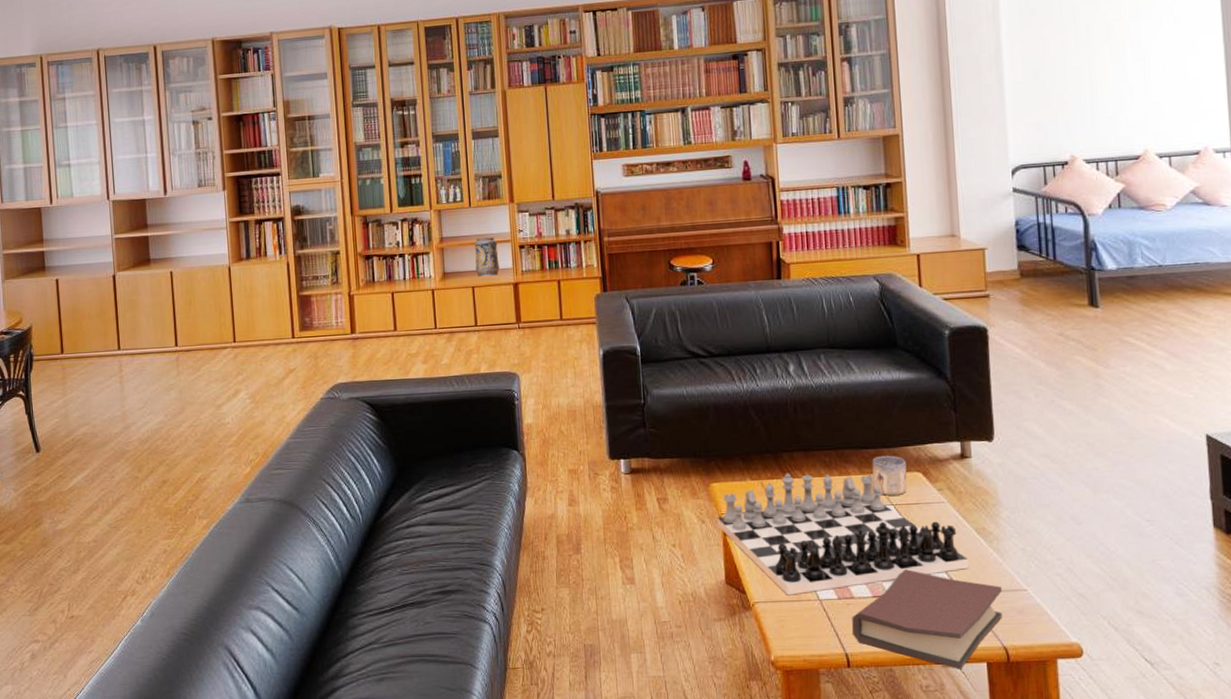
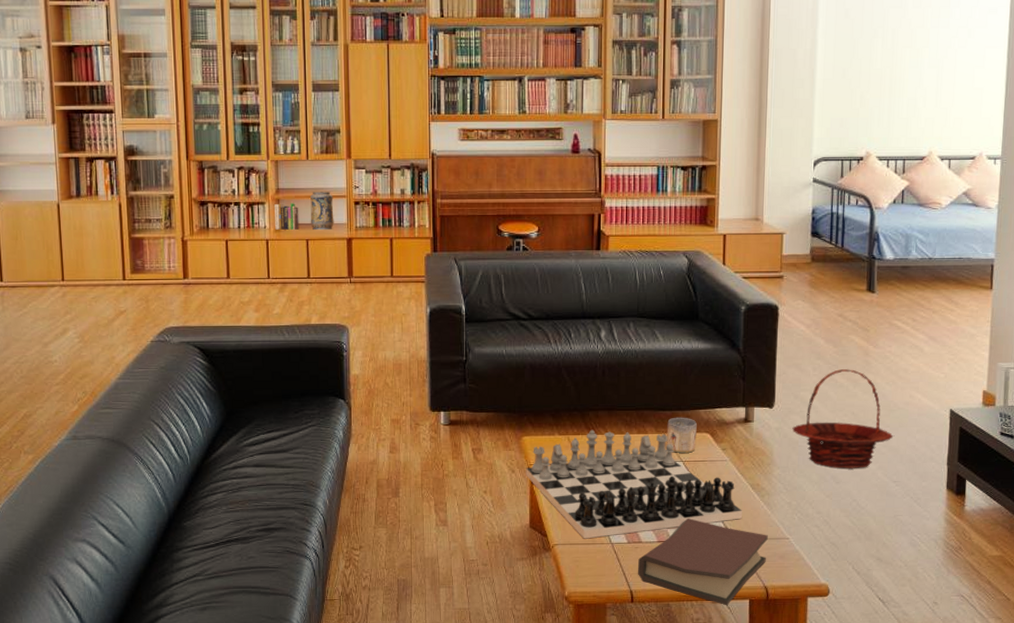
books: none [439,251,465,279] -> present [274,203,299,230]
basket: none [1018,394,1141,507] -> present [792,369,894,469]

